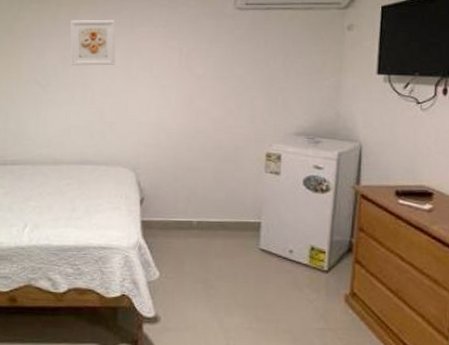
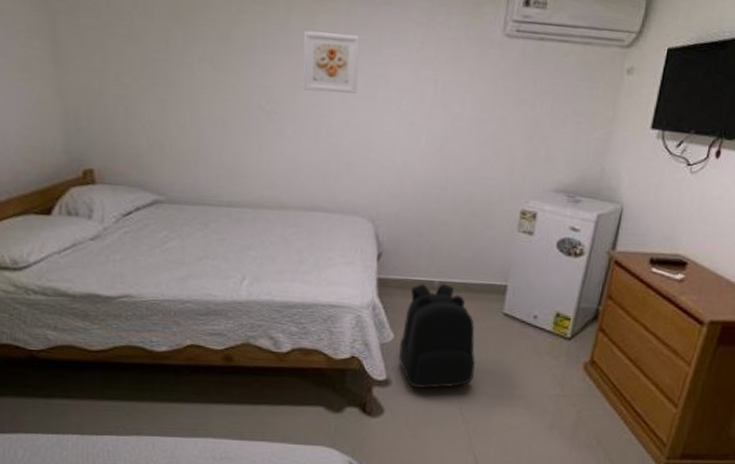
backpack: none [166,223,237,325] -> present [399,284,475,389]

